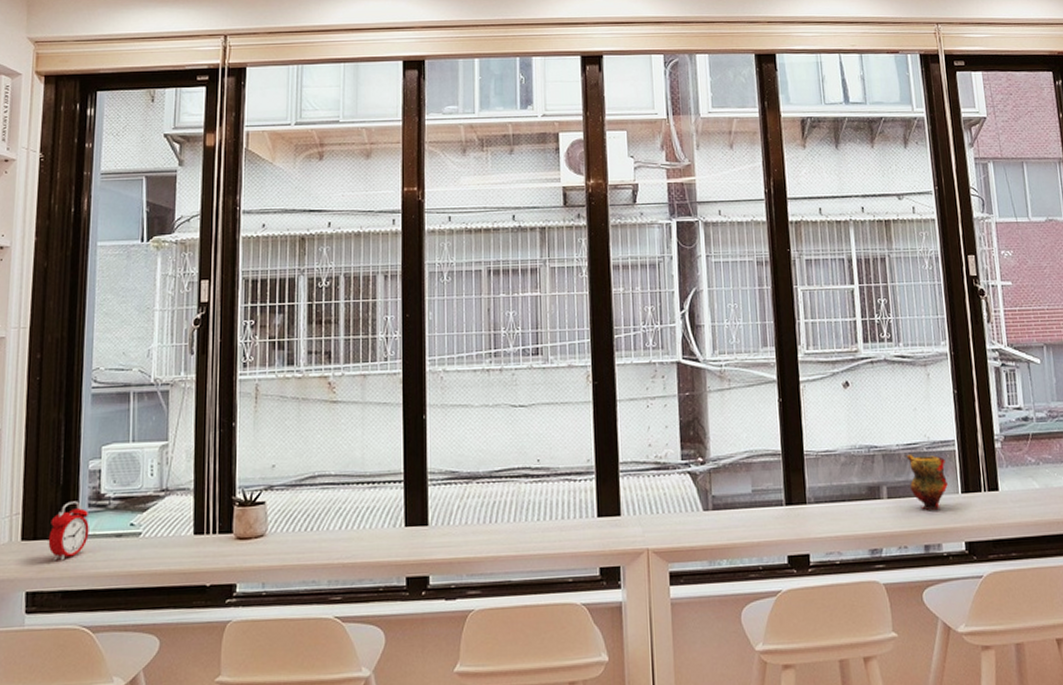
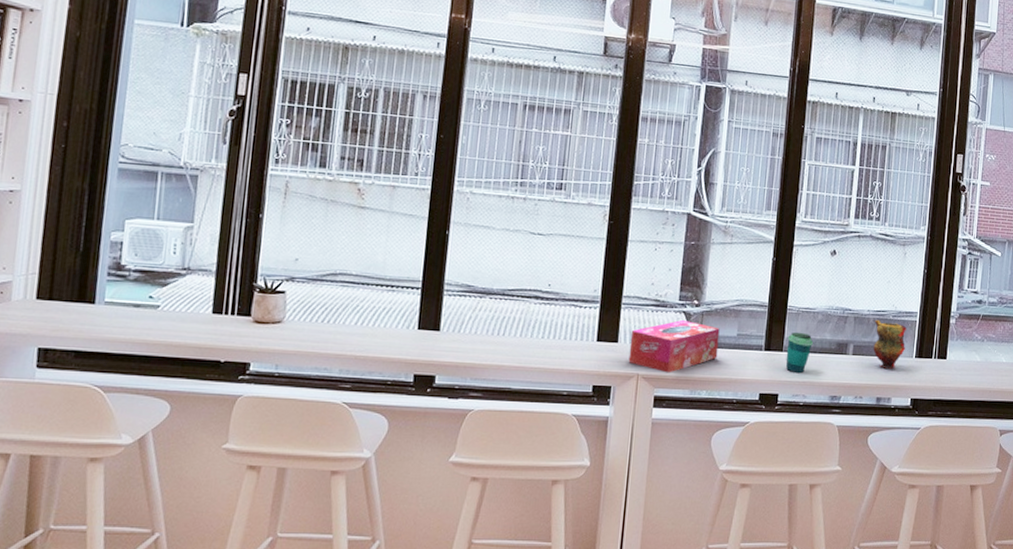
alarm clock: present [48,501,89,561] -> none [63,268,107,323]
tissue box: none [633,481,734,544] -> present [628,319,720,373]
cup: none [809,479,840,528] -> present [785,332,813,374]

